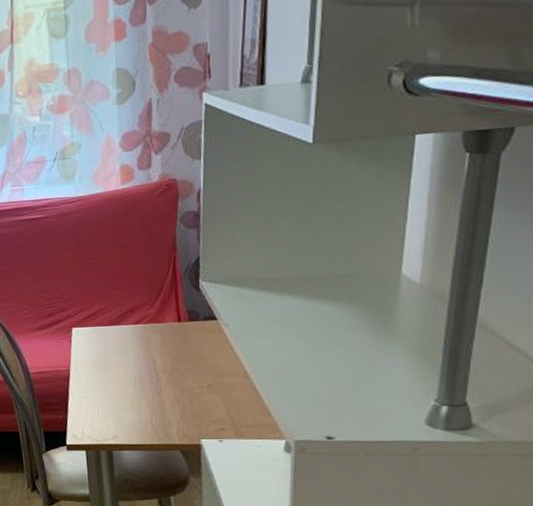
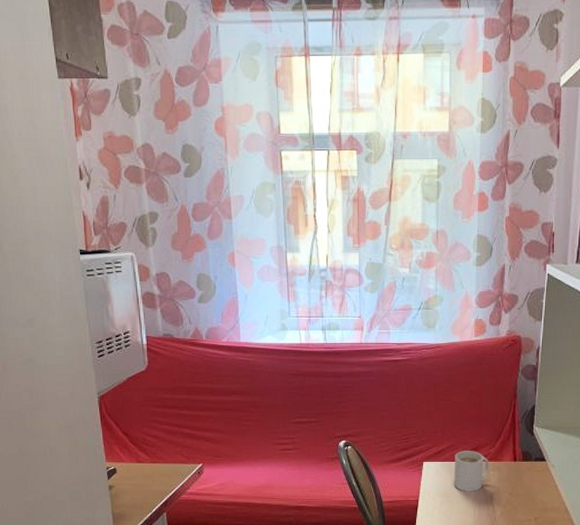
mug: none [108,312,150,359] -> present [454,451,490,492]

